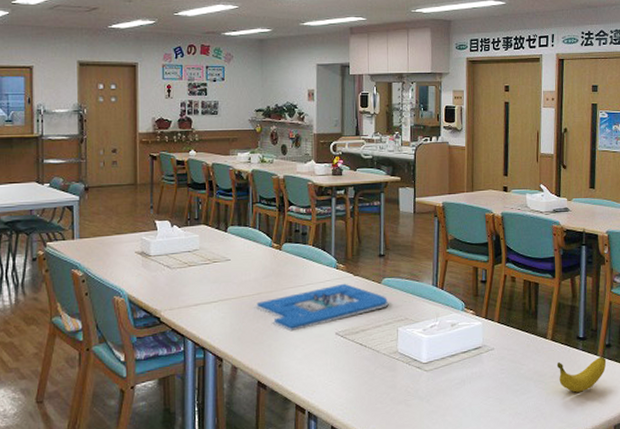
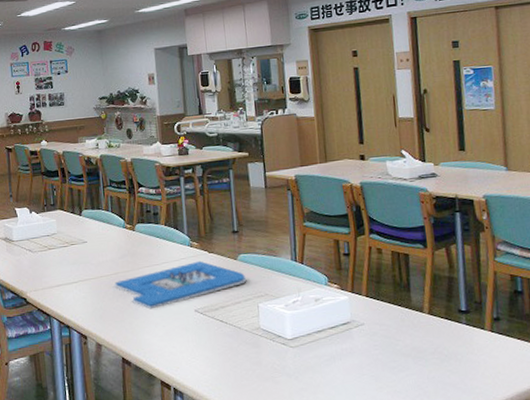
banana: present [556,356,607,393] -> none [437,330,496,370]

